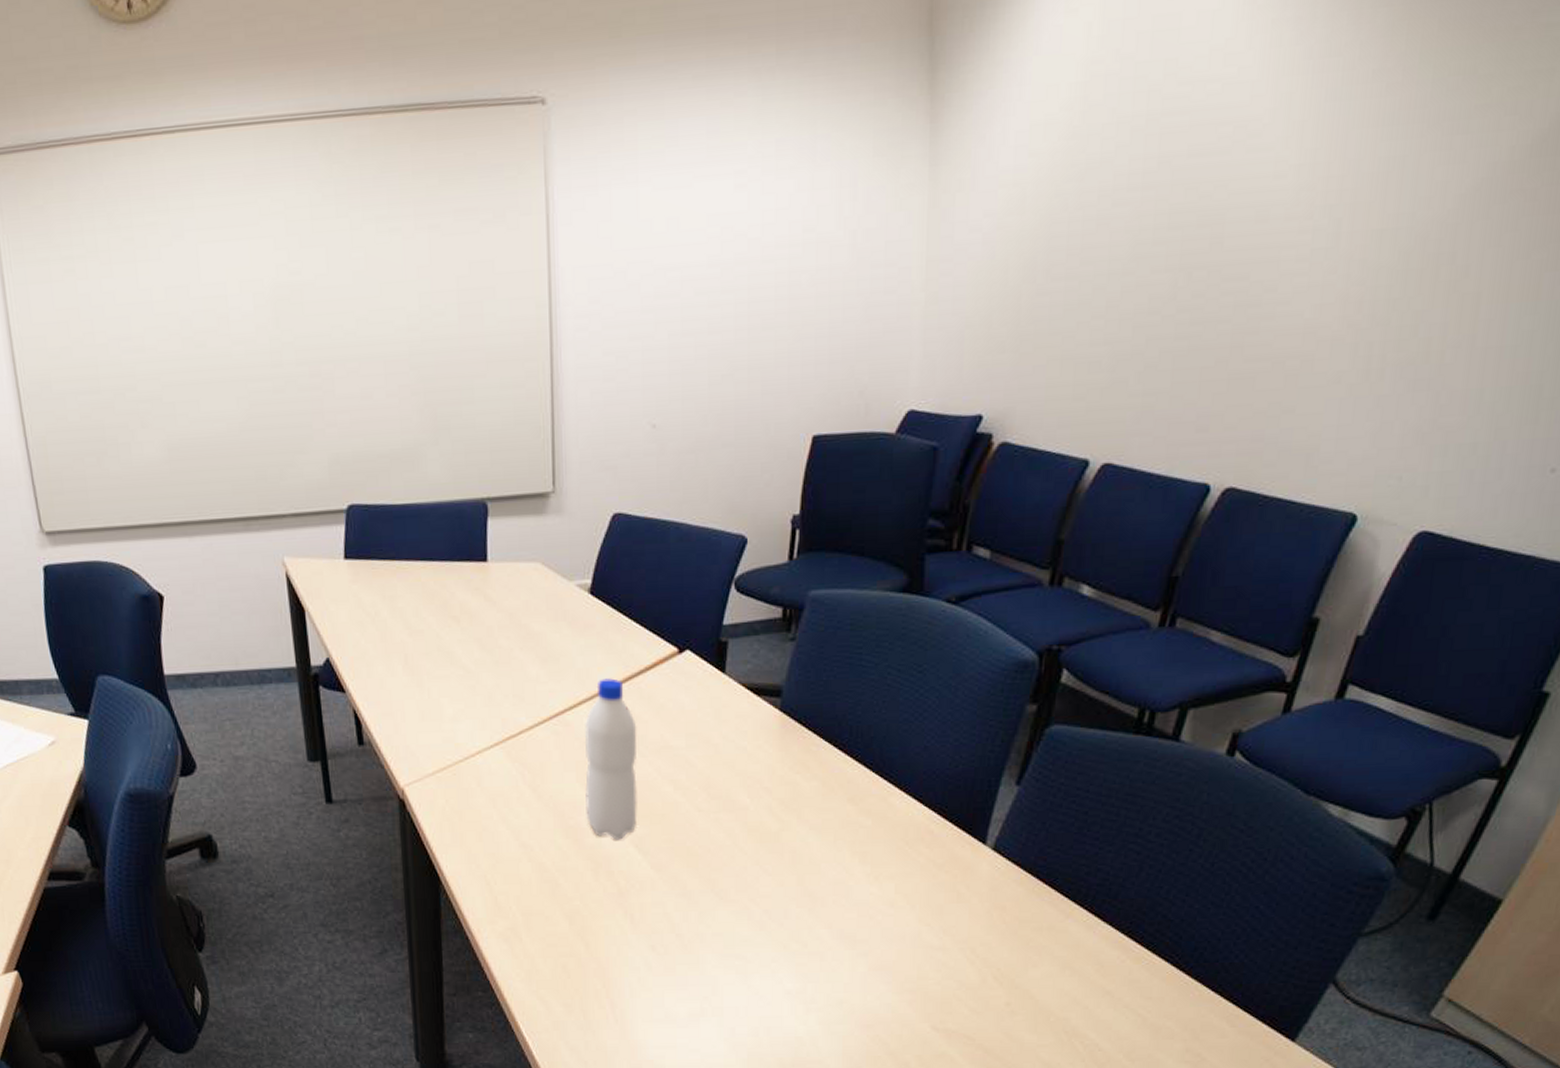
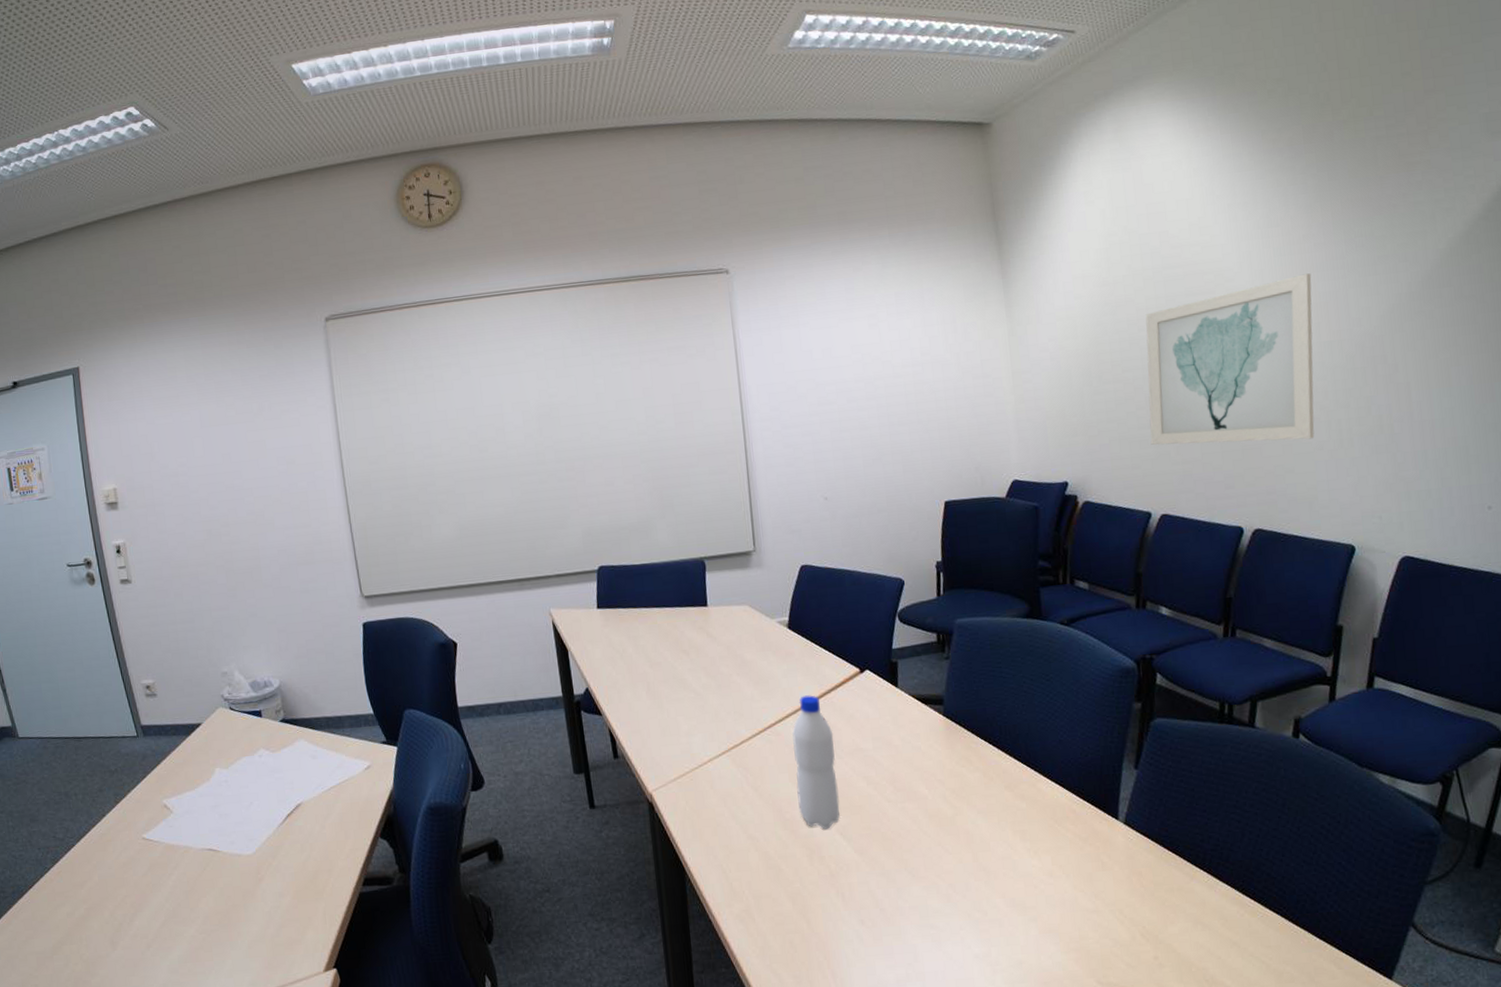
wall art: none [1103,128,1374,369] -> present [1145,273,1315,445]

